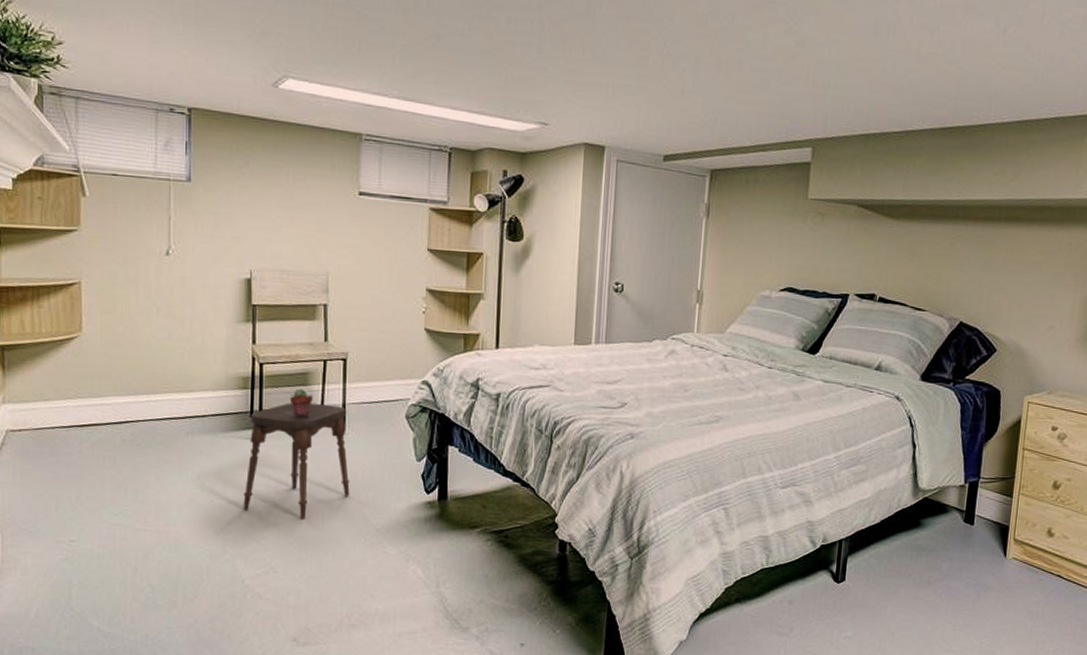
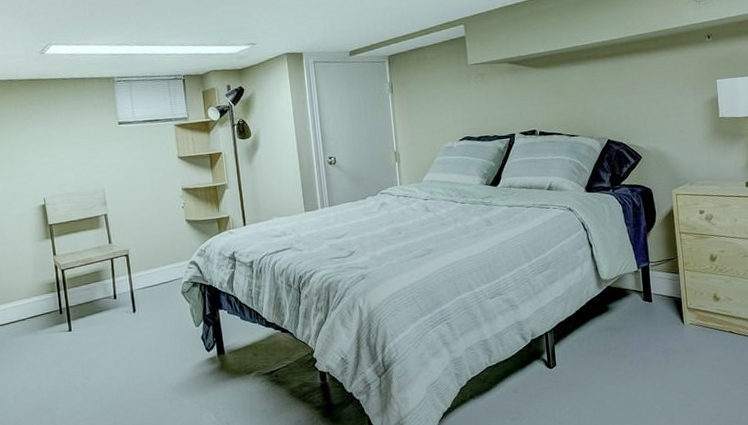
stool: present [243,403,350,519] -> none [60,293,147,390]
potted succulent: present [289,388,313,417] -> none [88,284,107,307]

